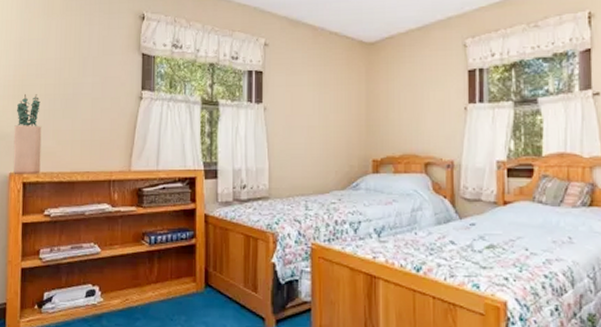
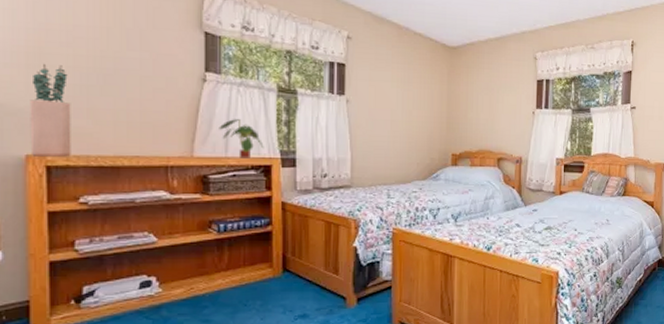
plant: none [152,133,190,171] -> present [219,119,264,158]

